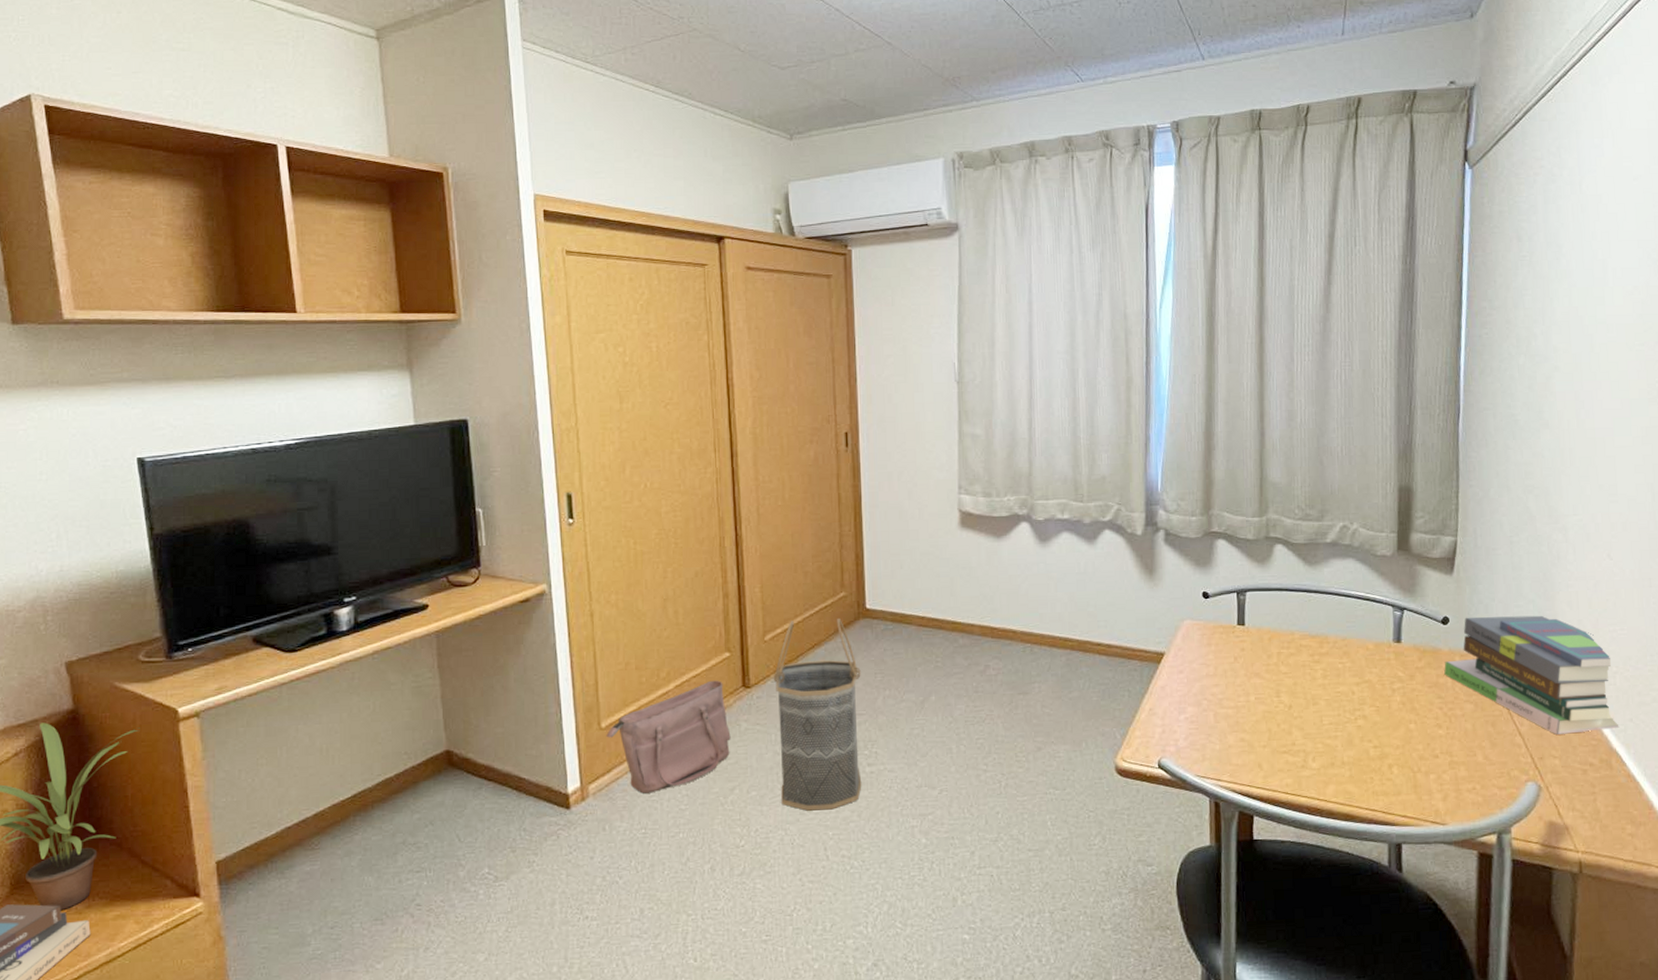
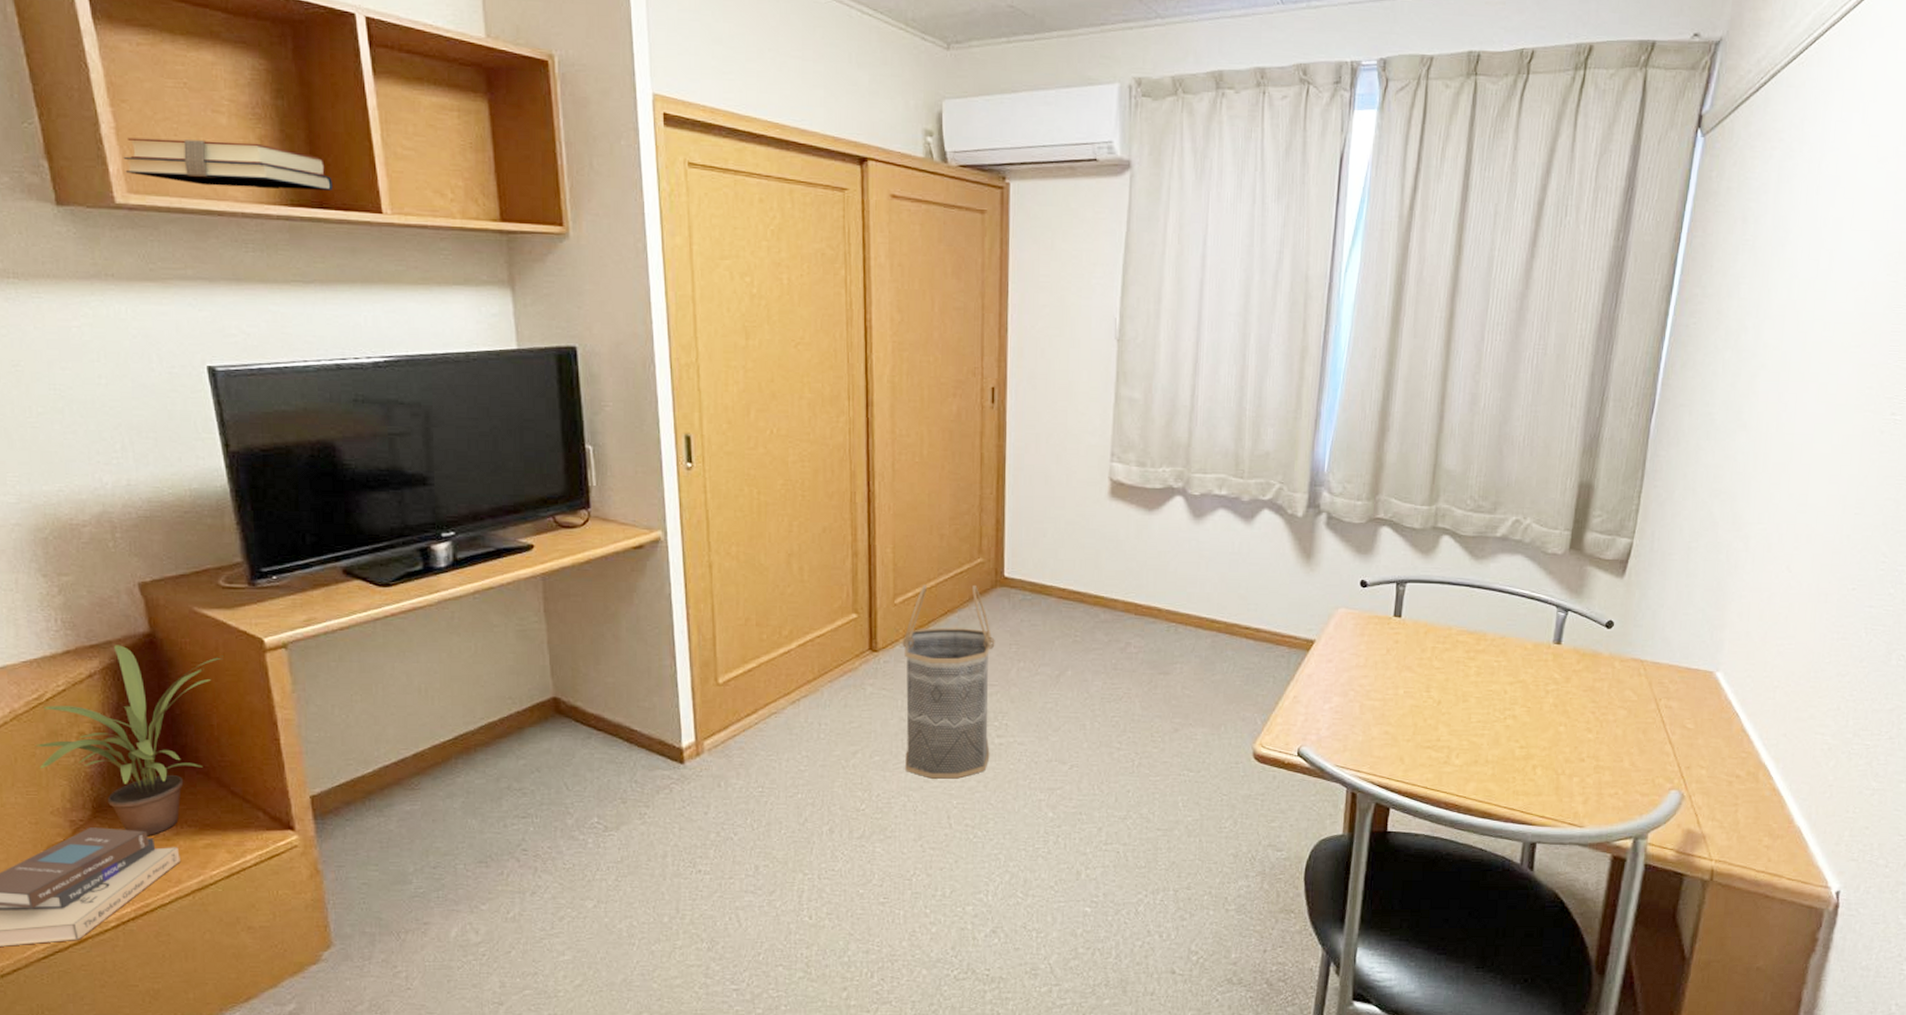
books: none [72,259,254,299] -> present [123,137,333,190]
shoulder bag: present [606,680,731,794] -> none [723,642,855,752]
books: present [1444,615,1619,735] -> none [1601,622,1774,745]

